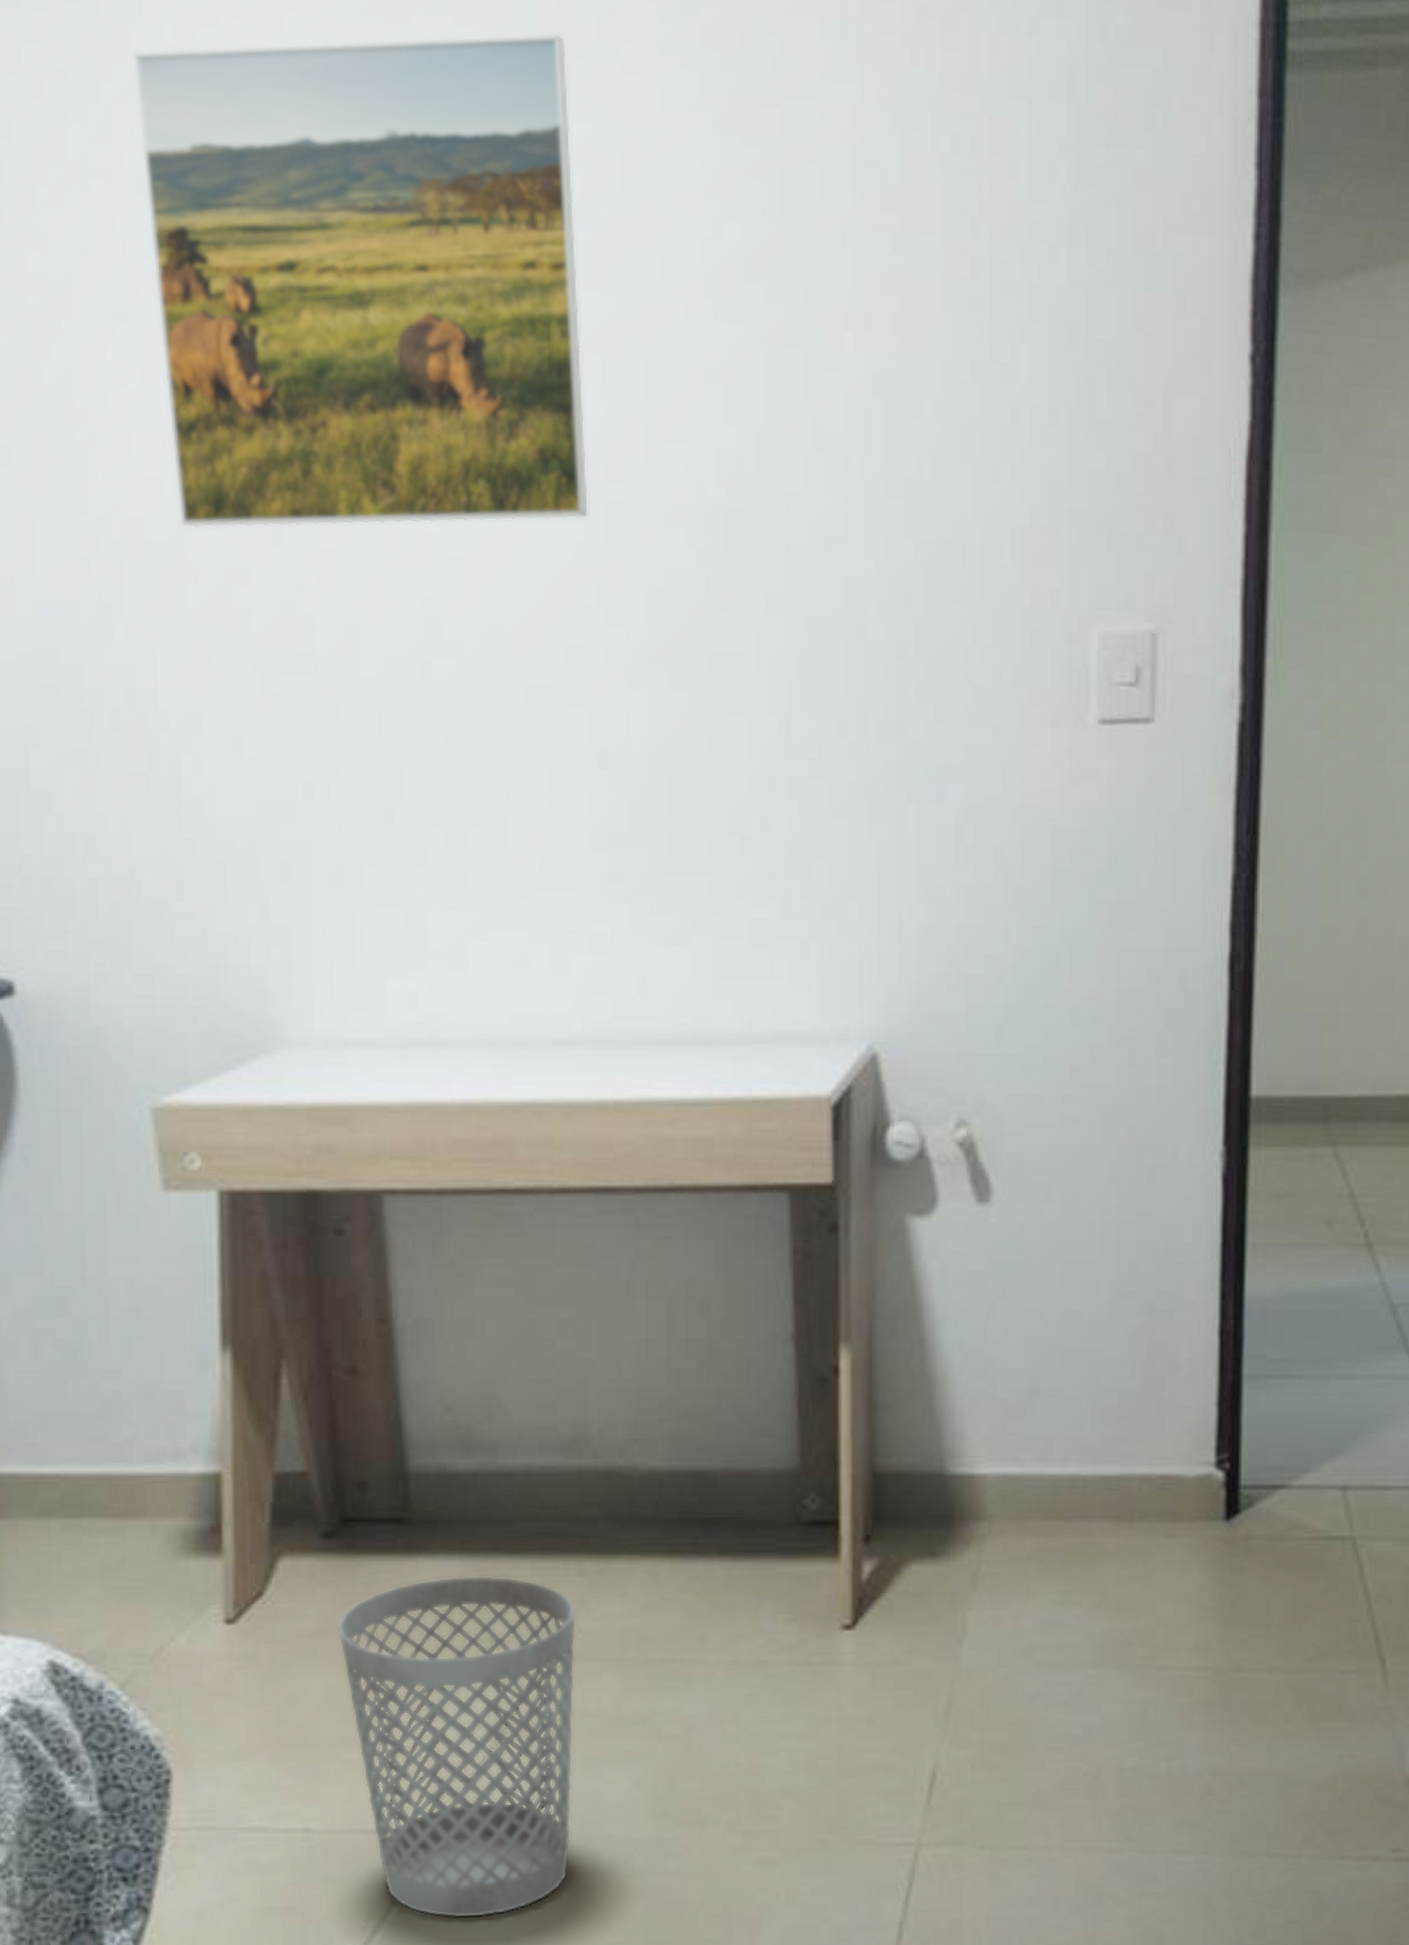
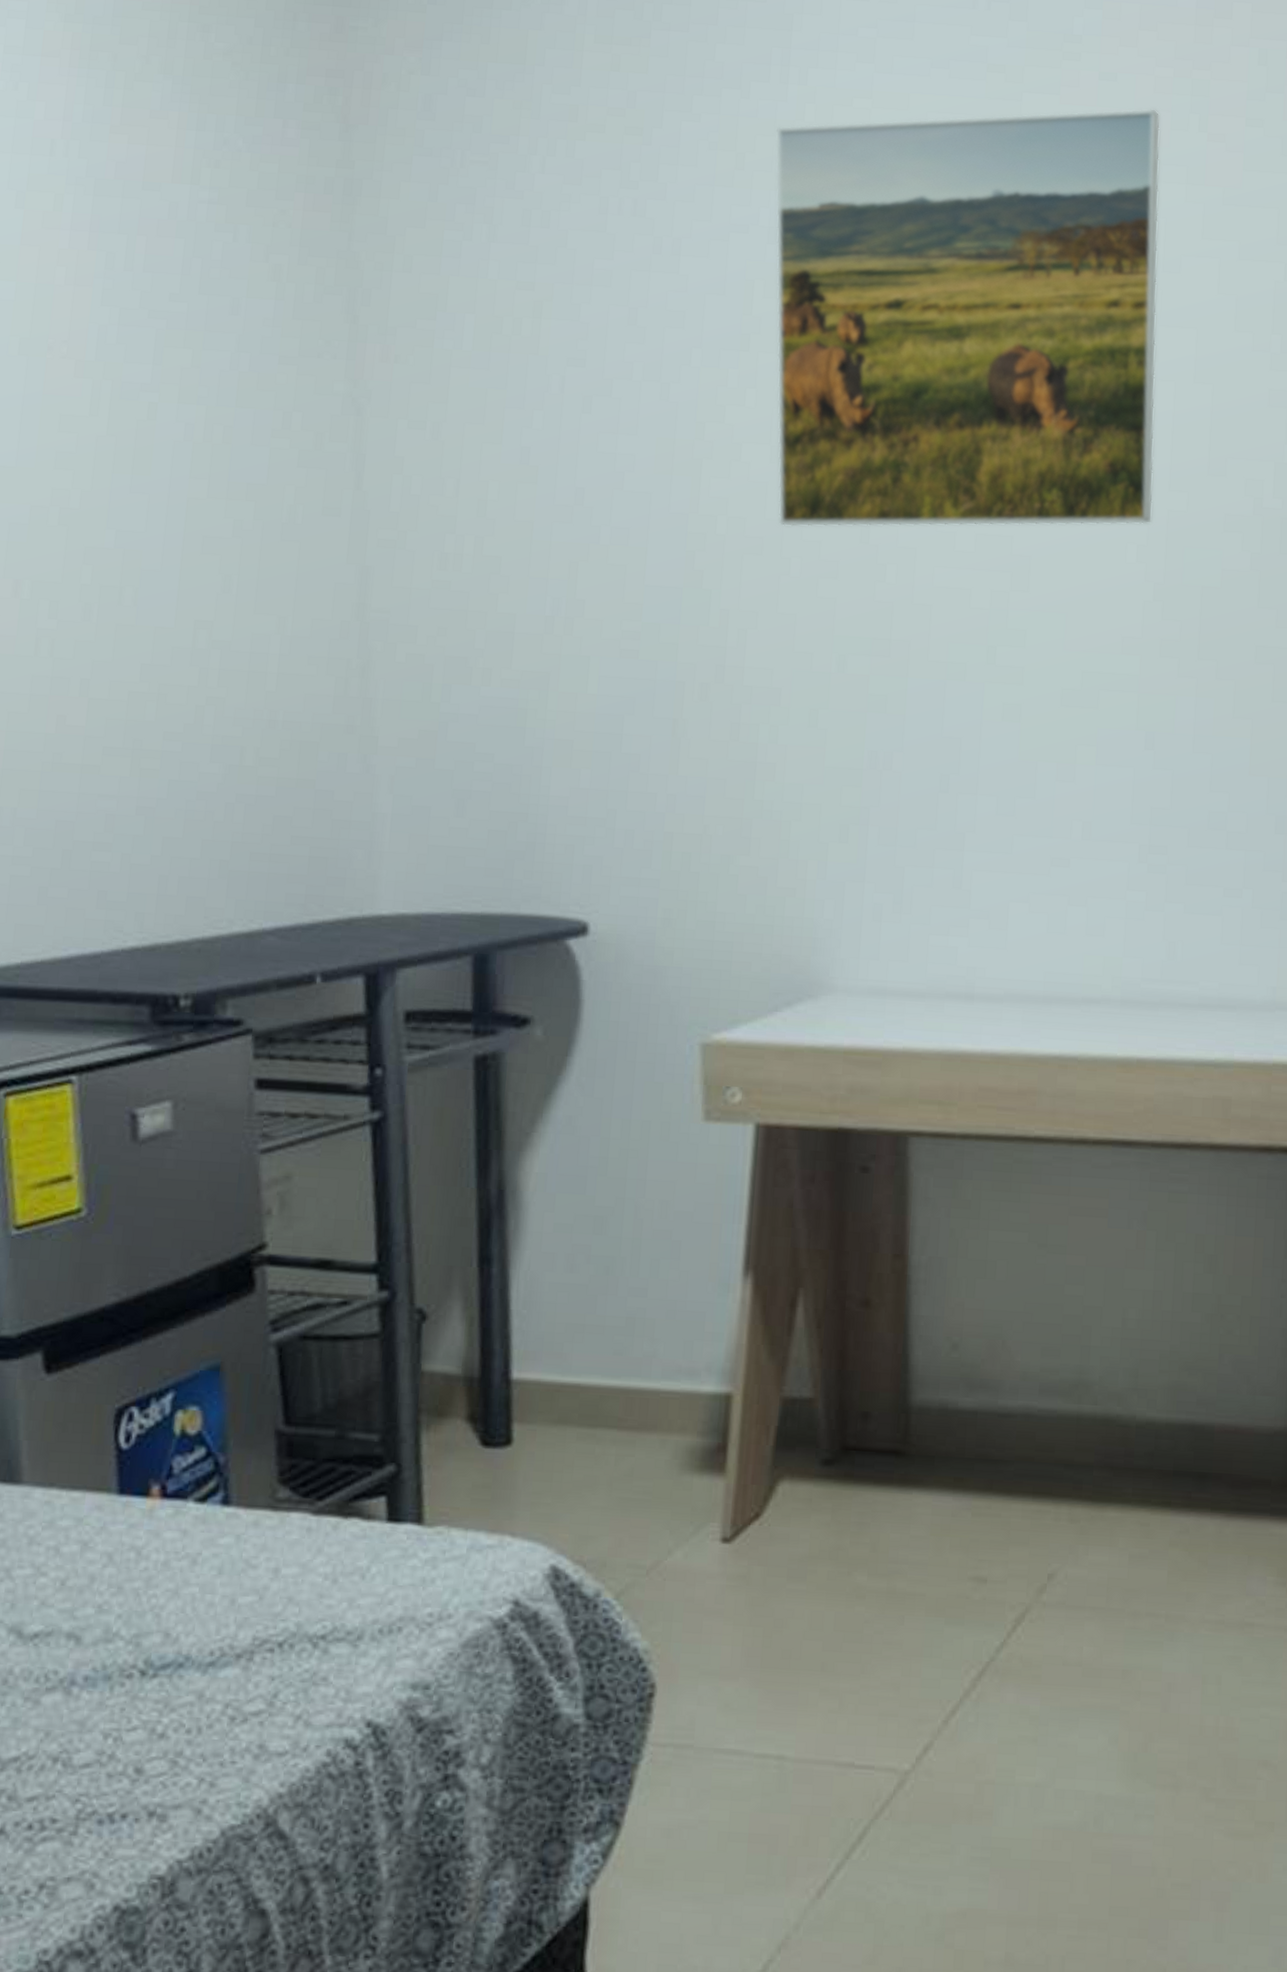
wastebasket: present [337,1575,576,1918] -> none [828,1512,1064,1864]

